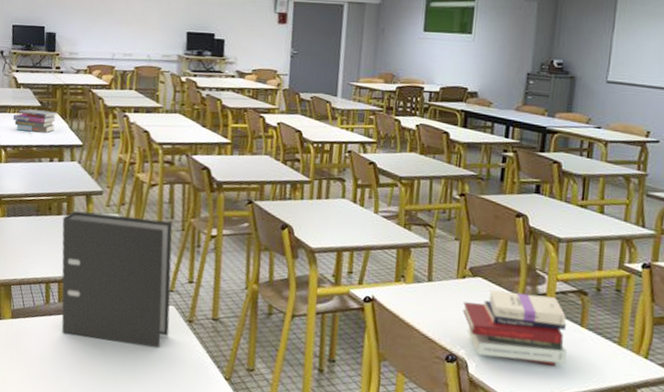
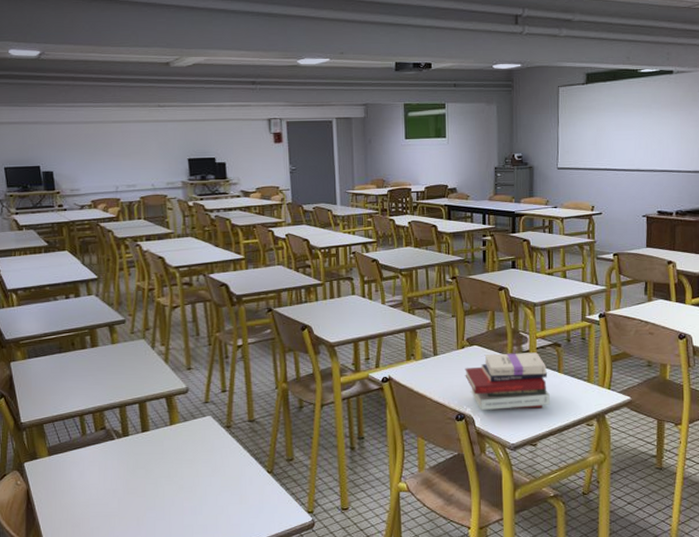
books: present [13,109,58,133] -> none [19,249,67,272]
binder: present [61,210,173,348] -> none [87,339,210,461]

